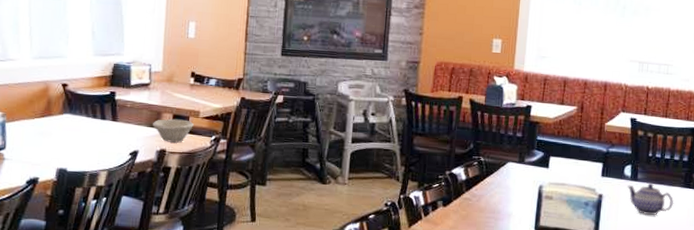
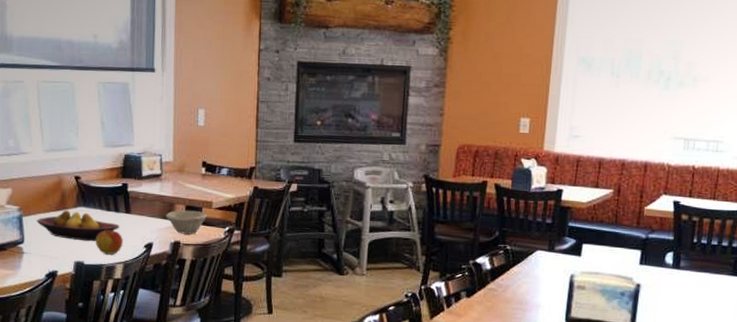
fruit bowl: none [20,117,105,149] -> present [36,210,120,242]
apple: none [80,136,108,162] -> present [95,229,123,255]
teapot: present [628,184,674,216] -> none [669,272,721,306]

